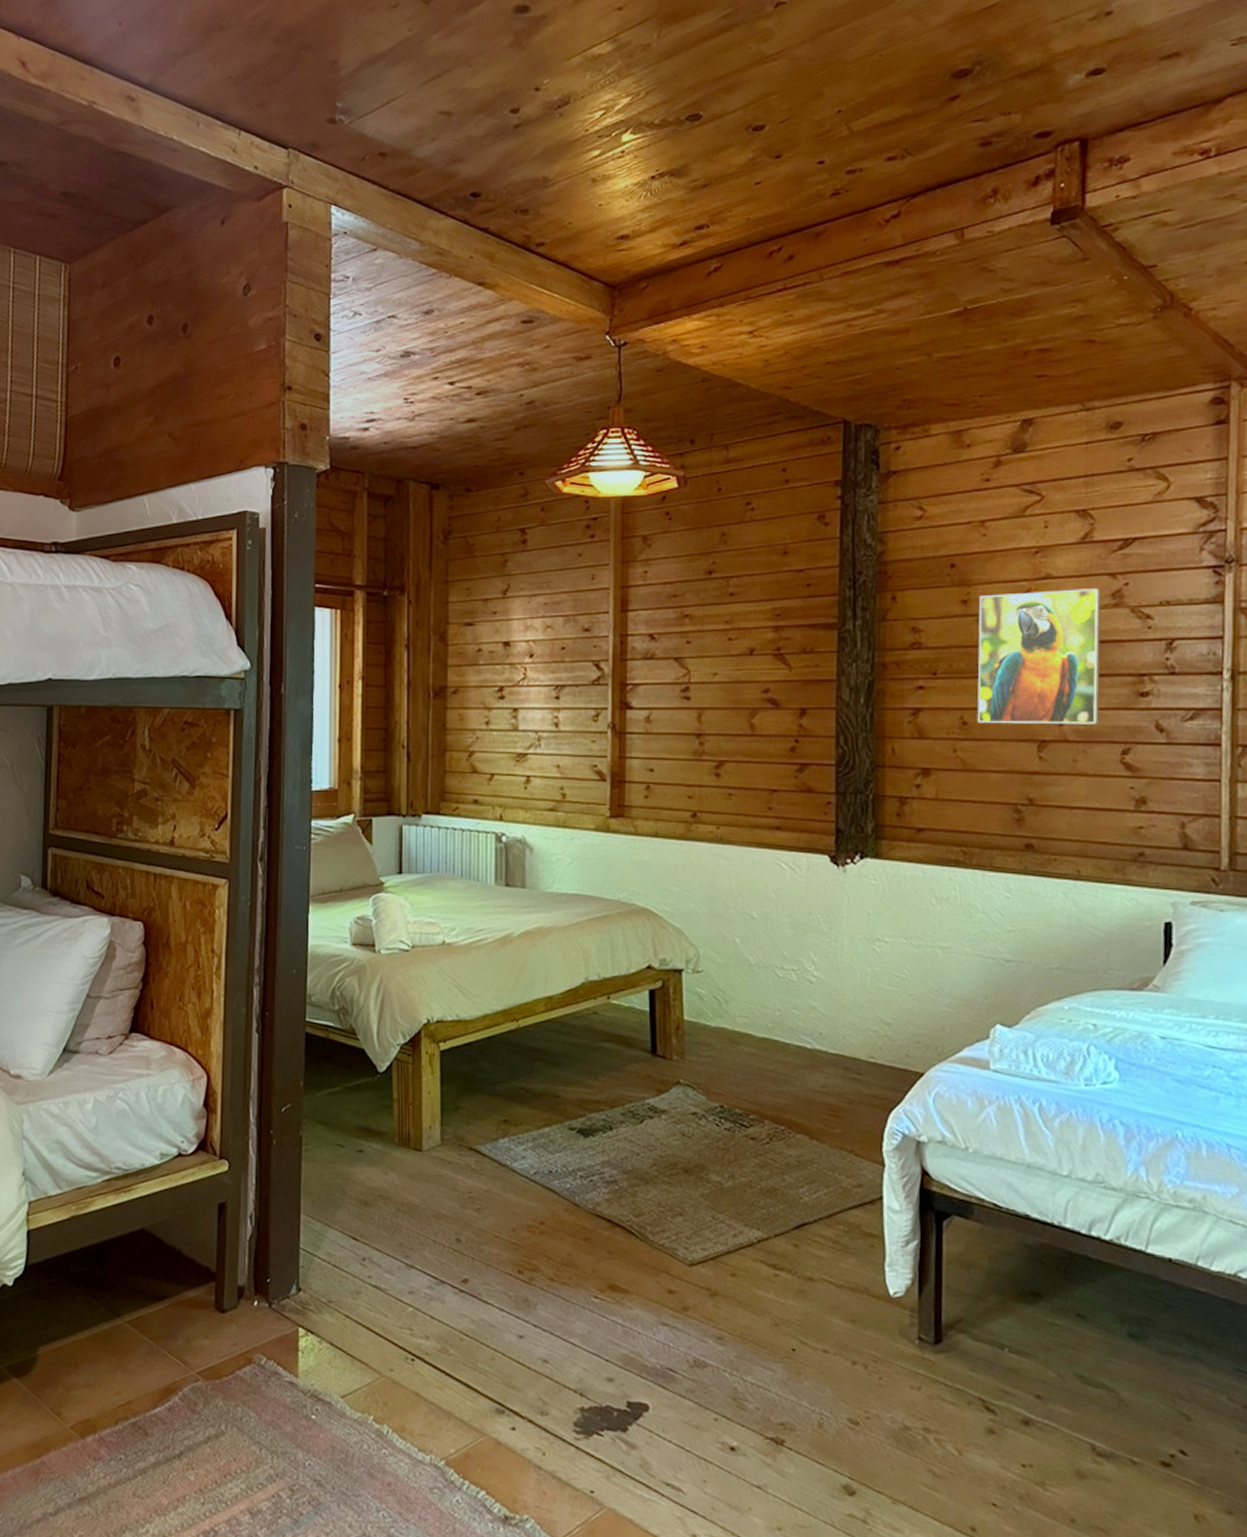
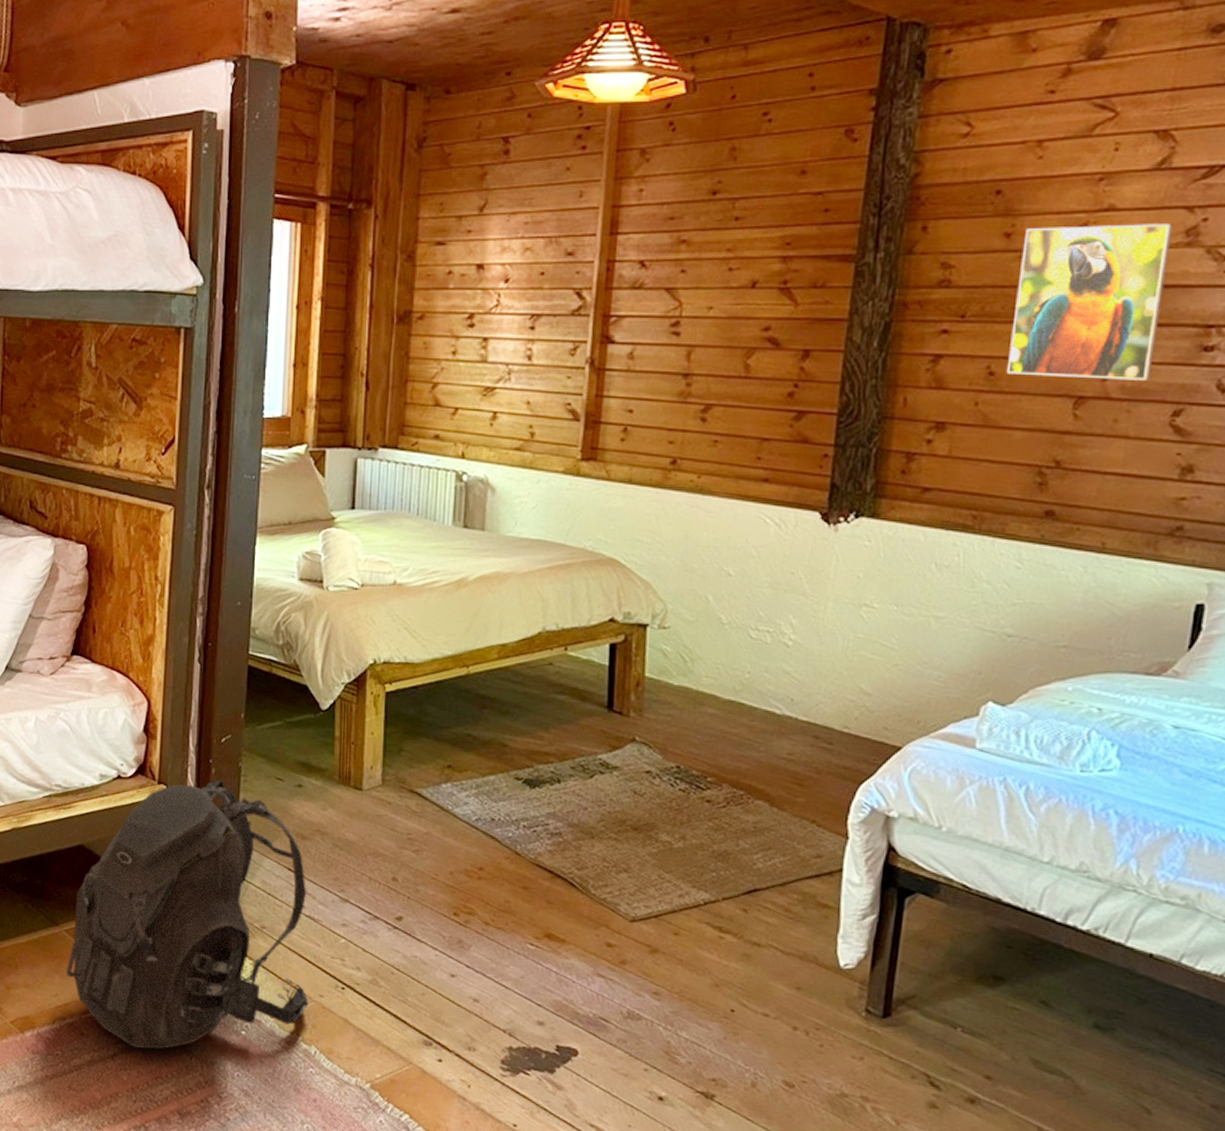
backpack: none [128,1151,379,1445] -> present [65,780,309,1050]

